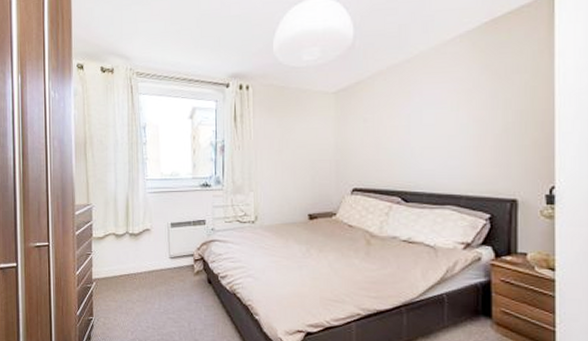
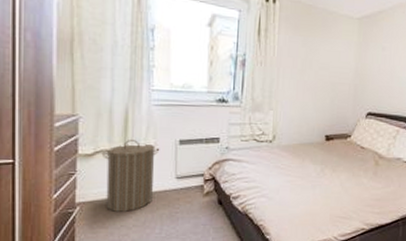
laundry hamper: none [110,224,155,288] -> present [101,140,160,212]

